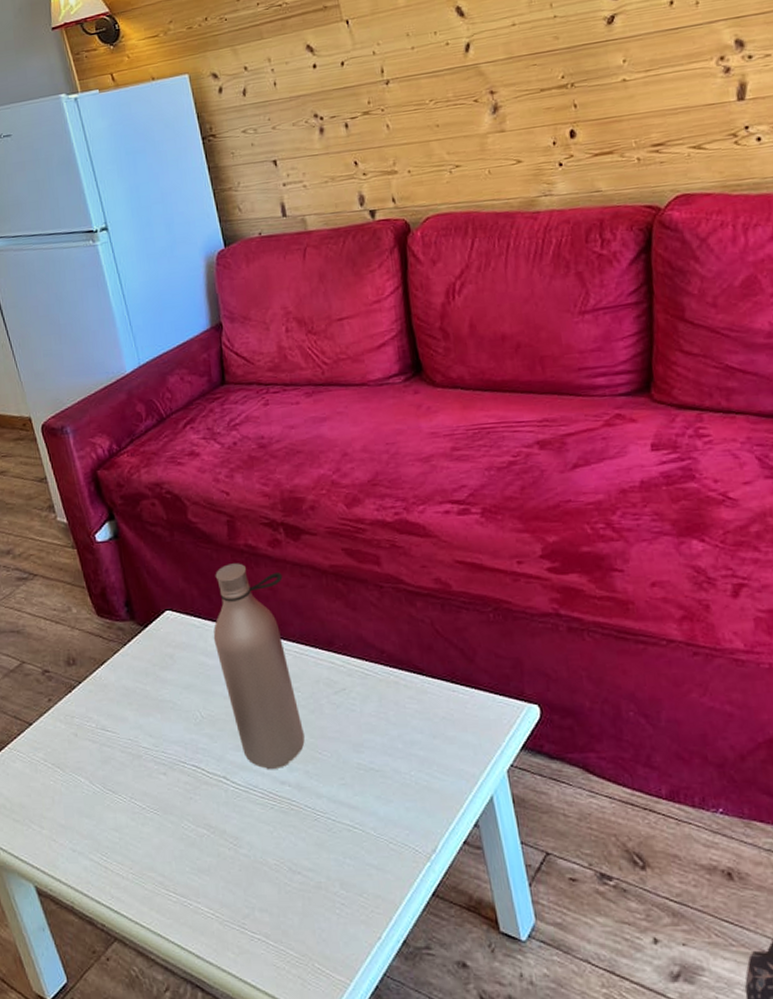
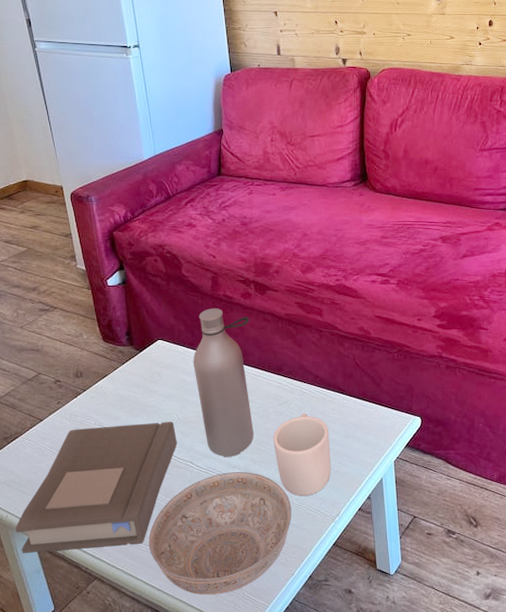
book: none [10,721,205,905] -> present [15,422,178,554]
decorative bowl: none [178,790,370,966] -> present [148,472,292,595]
mug: none [331,704,418,823] -> present [273,413,331,496]

